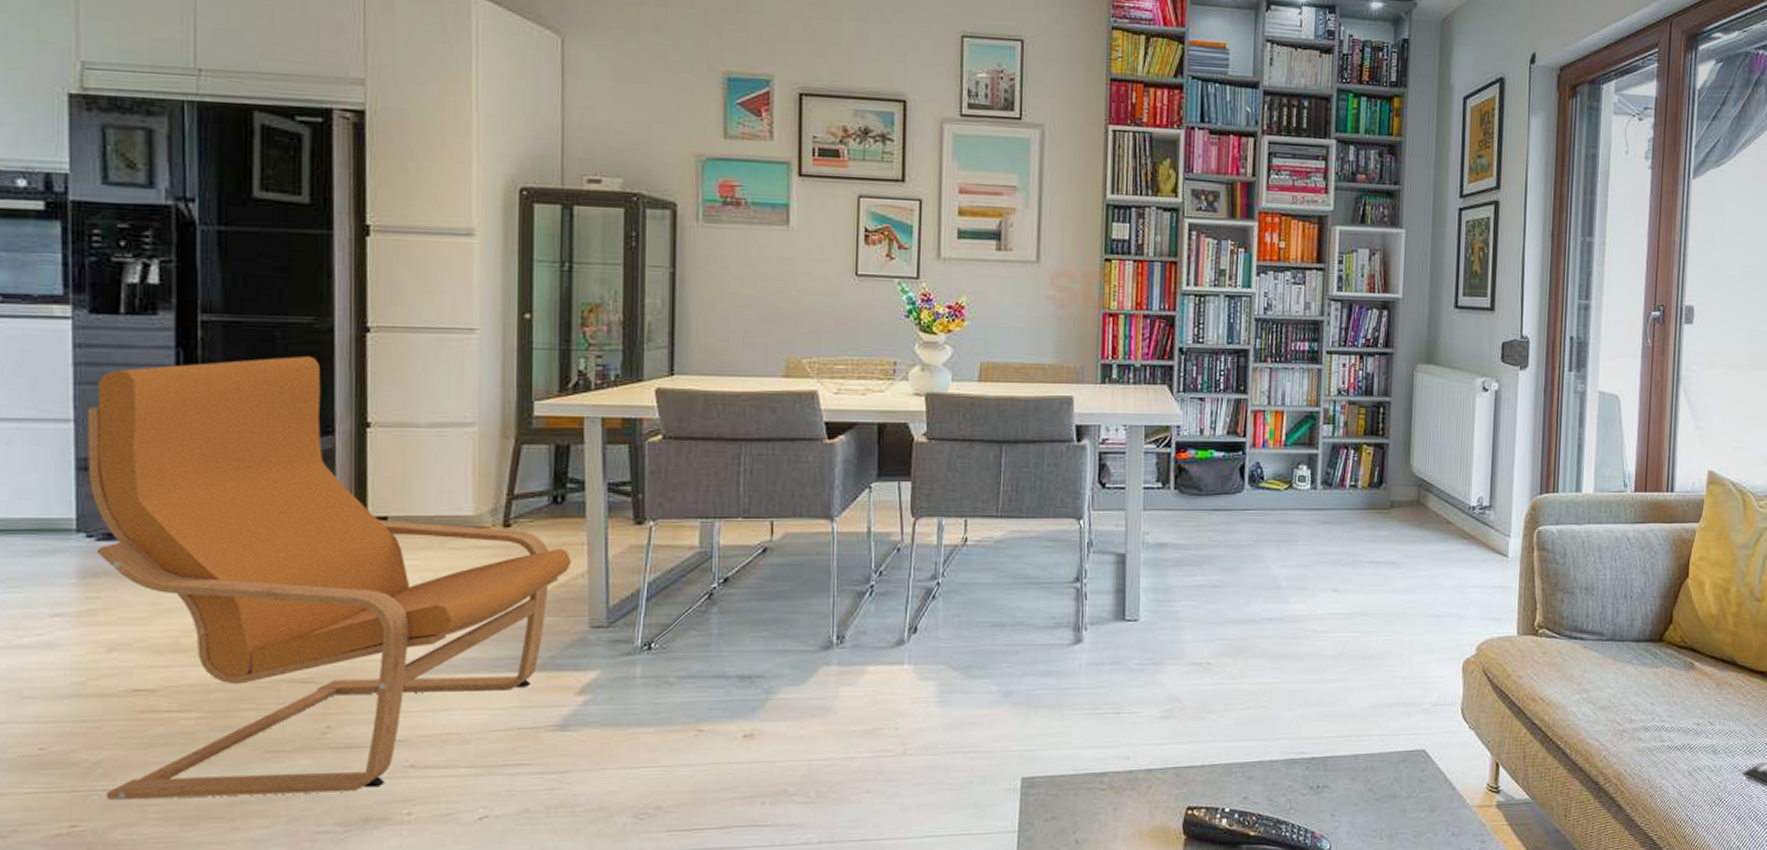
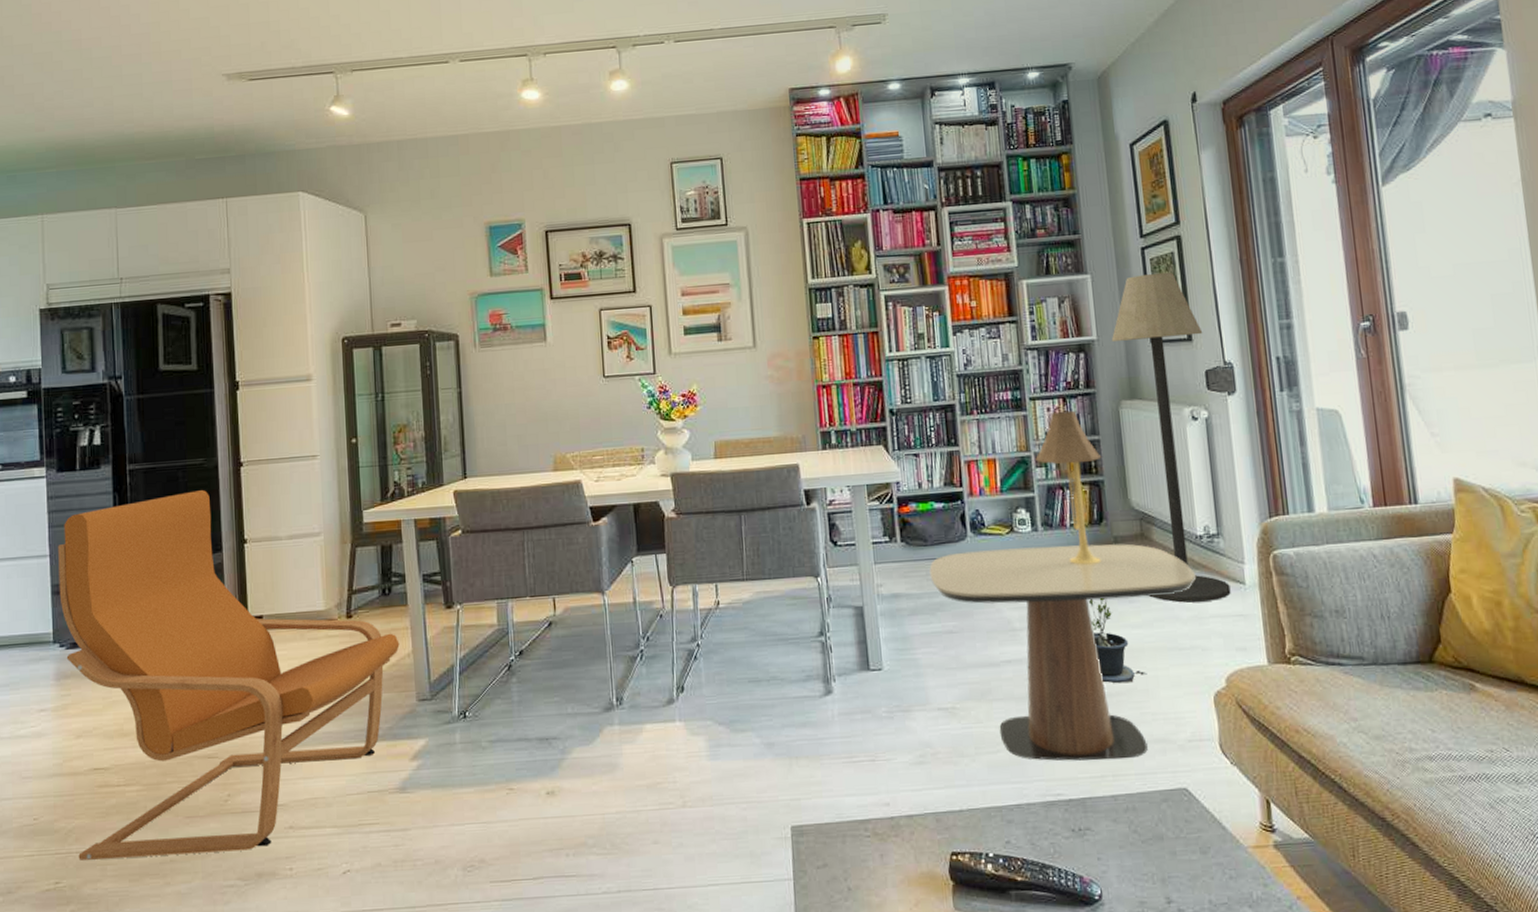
side table: none [1200,505,1464,721] -> present [929,543,1197,761]
table lamp: none [1324,367,1390,527] -> present [1035,409,1102,565]
potted plant: none [1357,562,1404,647] -> present [1088,598,1147,684]
floor lamp: none [1416,236,1506,571] -> present [1111,272,1231,603]

